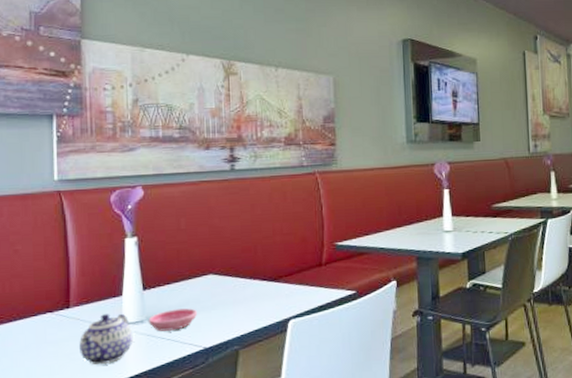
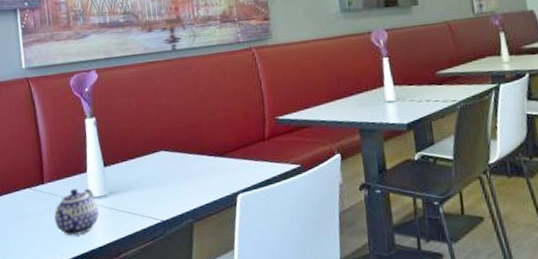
saucer: present [148,308,198,332] -> none [110,183,154,205]

